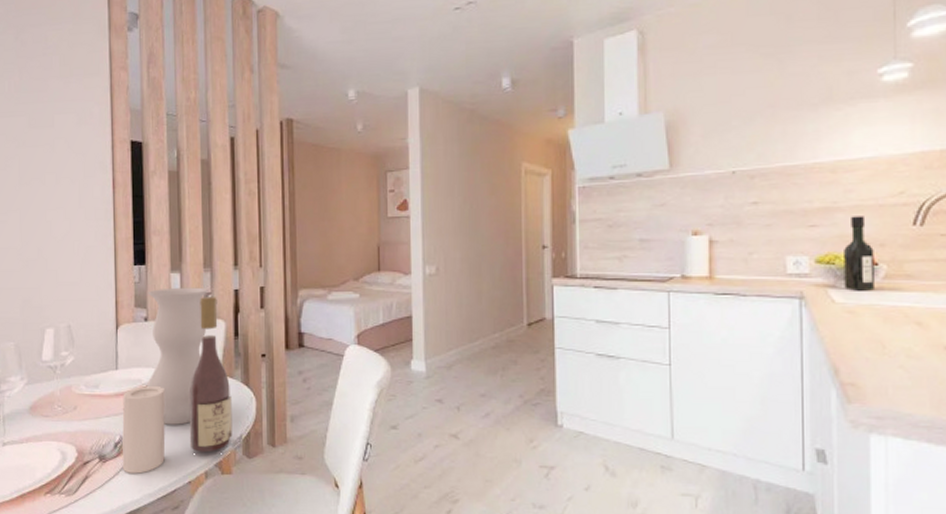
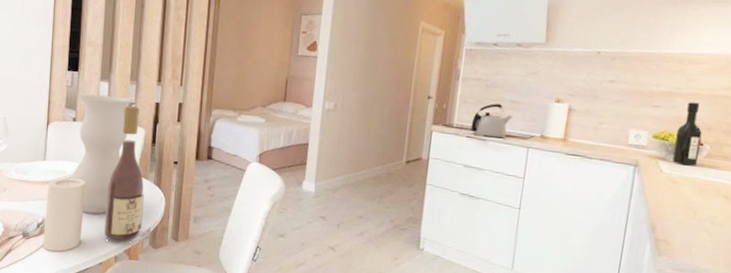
kettle: none [597,245,646,286] -> present [470,103,513,139]

